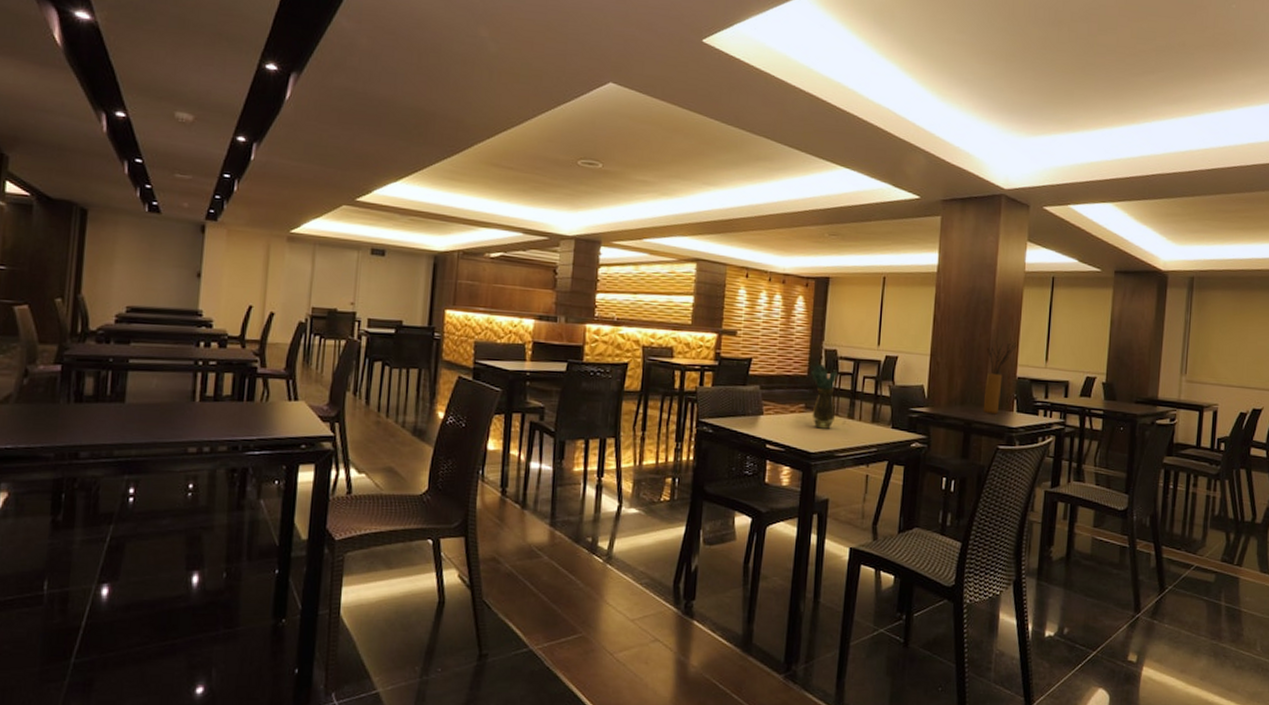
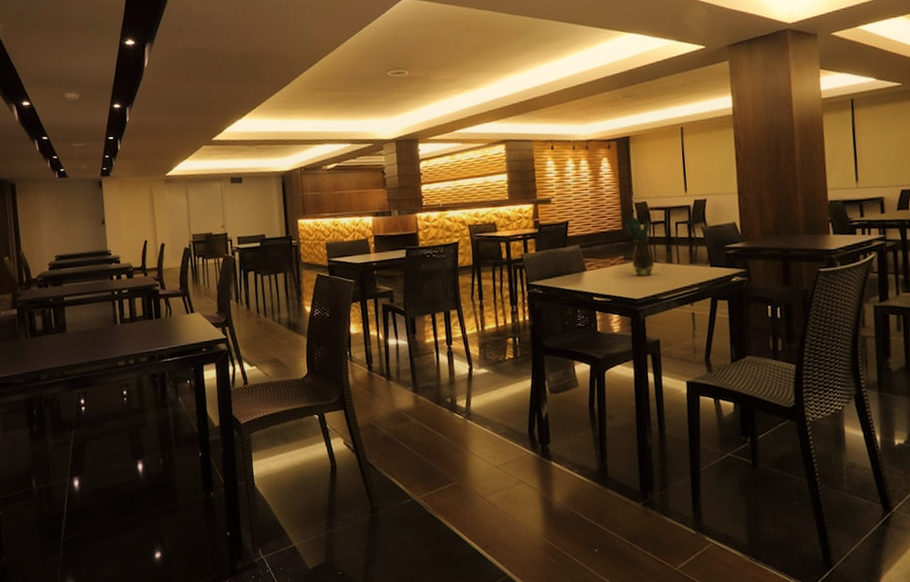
vase: present [983,337,1017,415] -> none [793,166,824,241]

